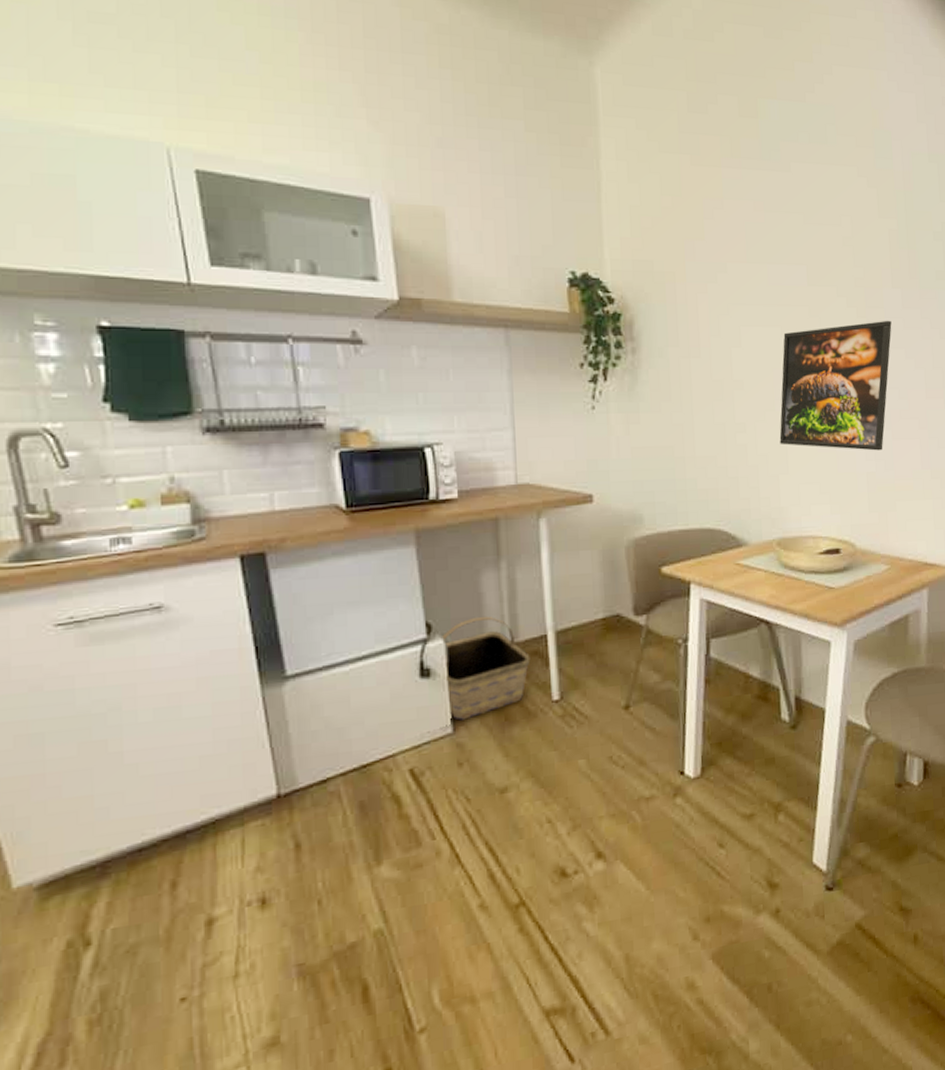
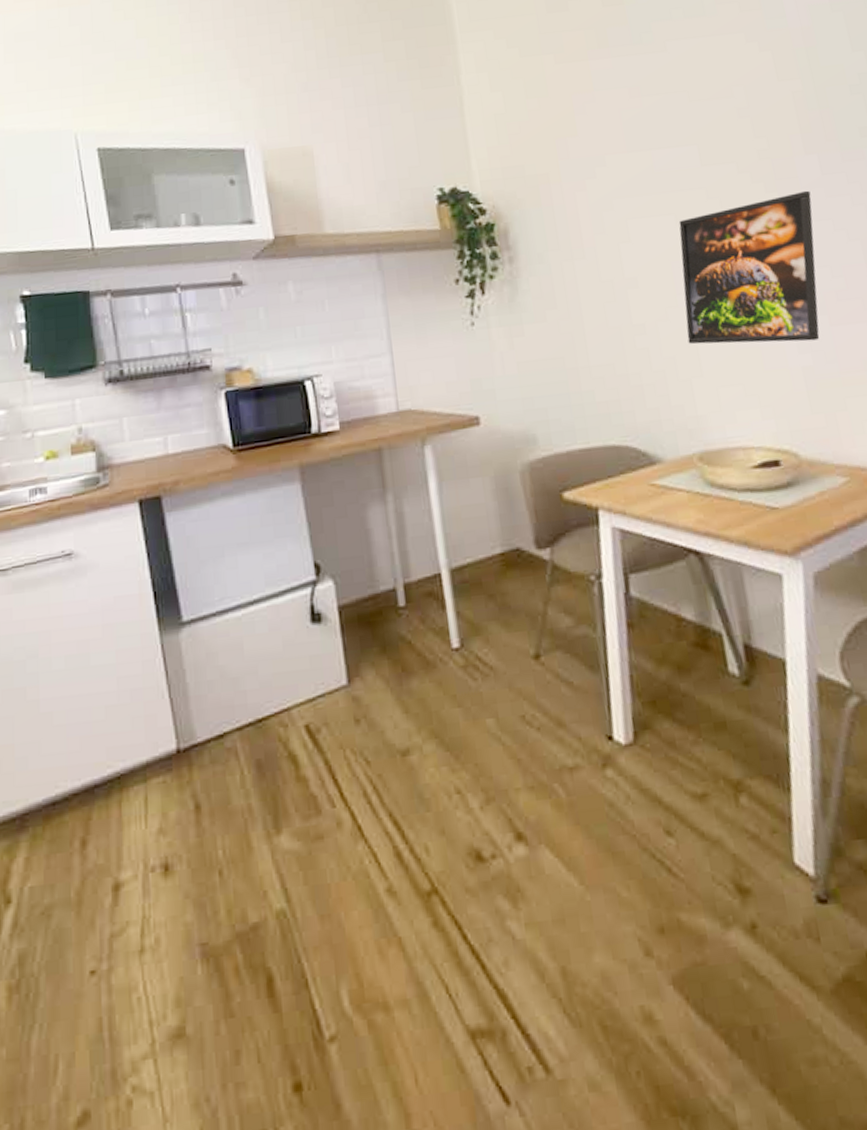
basket: present [440,616,531,720] -> none [330,554,425,671]

